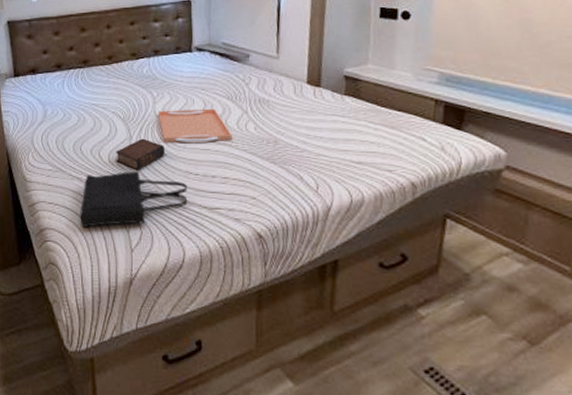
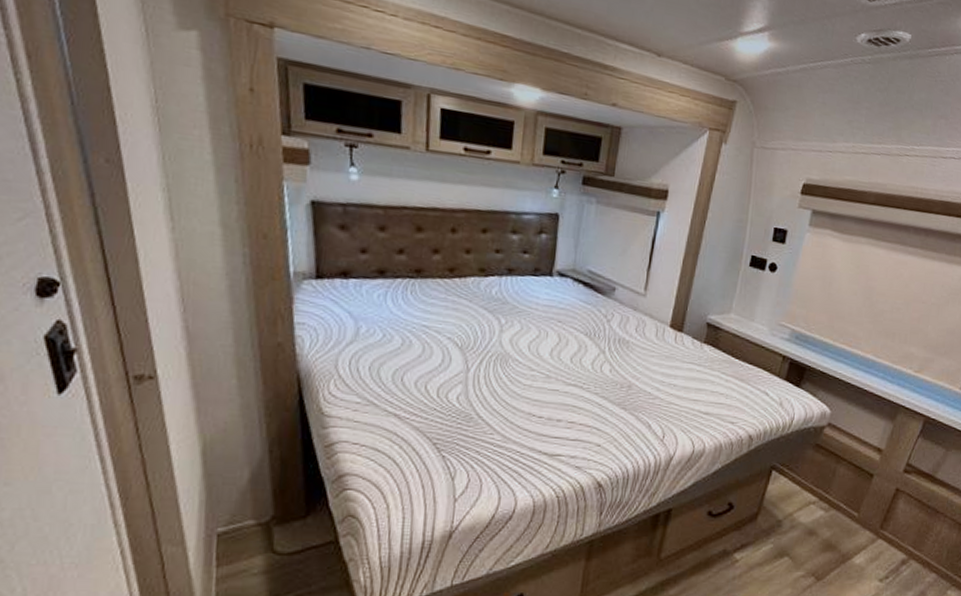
tote bag: present [80,171,188,229] -> none [393,409,529,475]
book: present [116,138,166,171] -> none [446,372,508,409]
serving tray: present [158,108,233,142] -> none [504,341,585,382]

